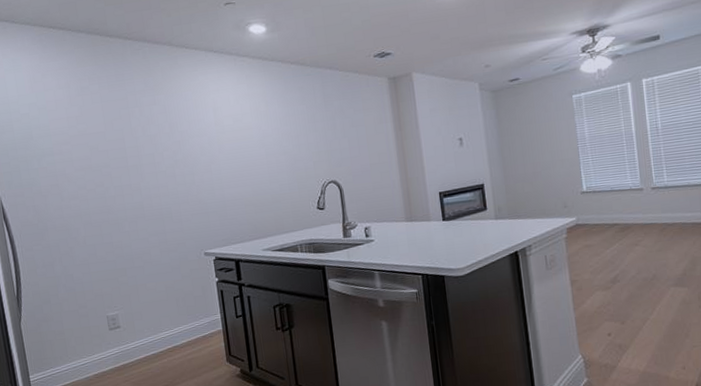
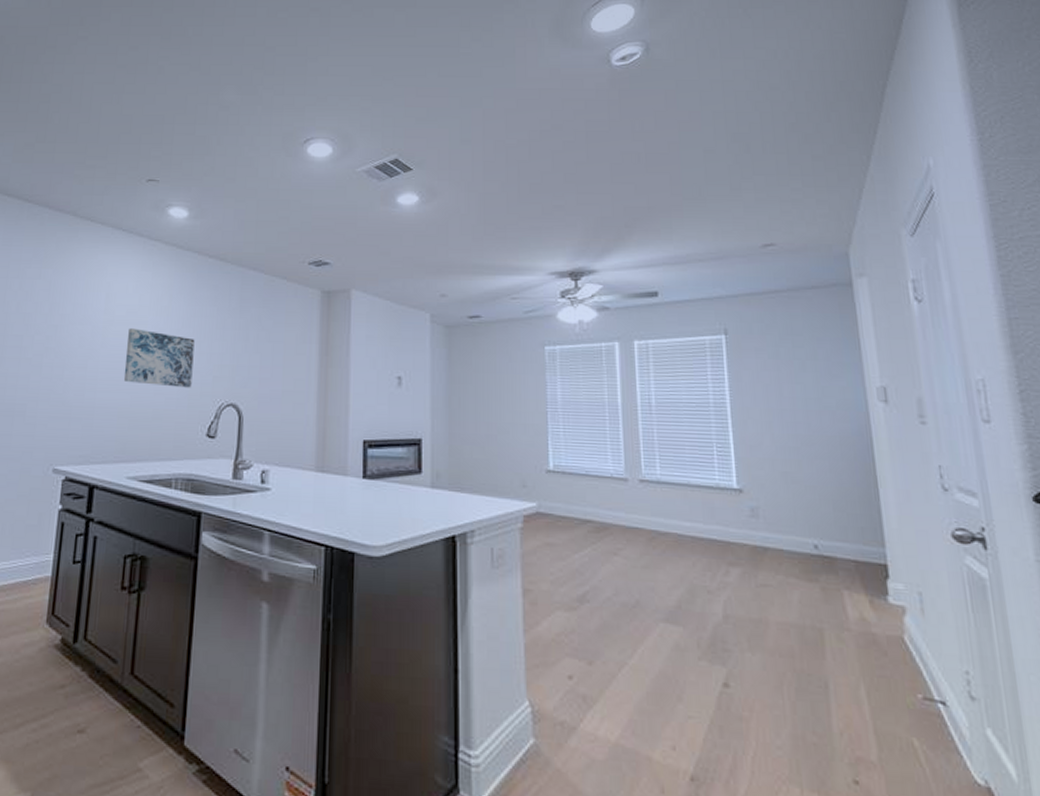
wall art: none [237,133,298,178] -> present [123,328,195,388]

